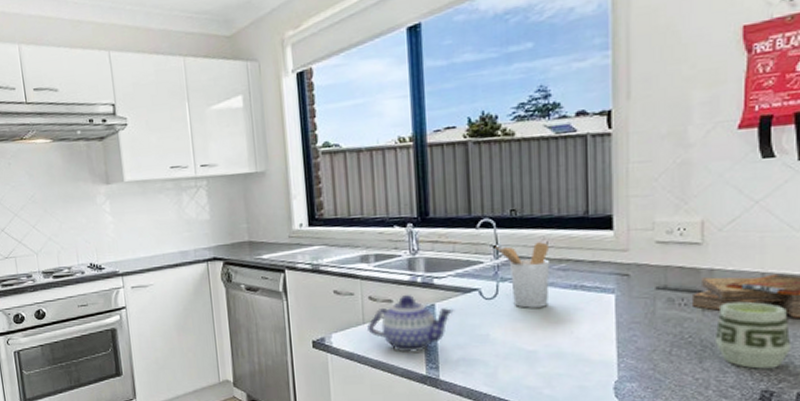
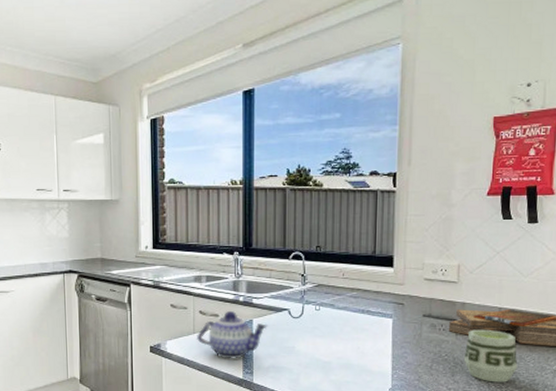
utensil holder: present [495,242,551,308] -> none [303,274,345,327]

